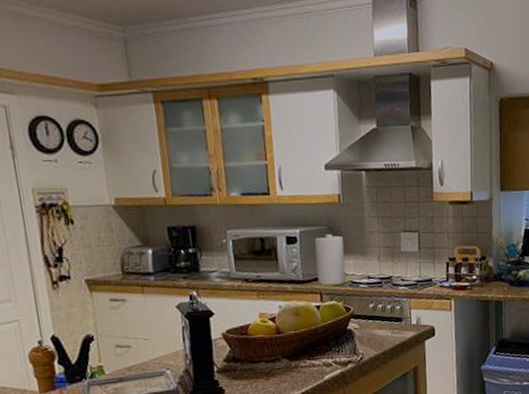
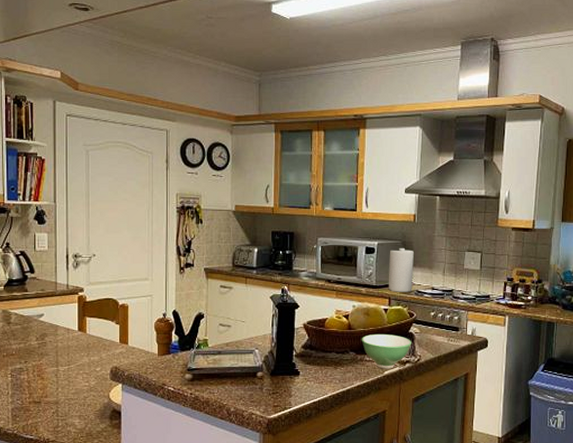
bowl: none [293,333,352,374] -> present [361,333,412,369]

